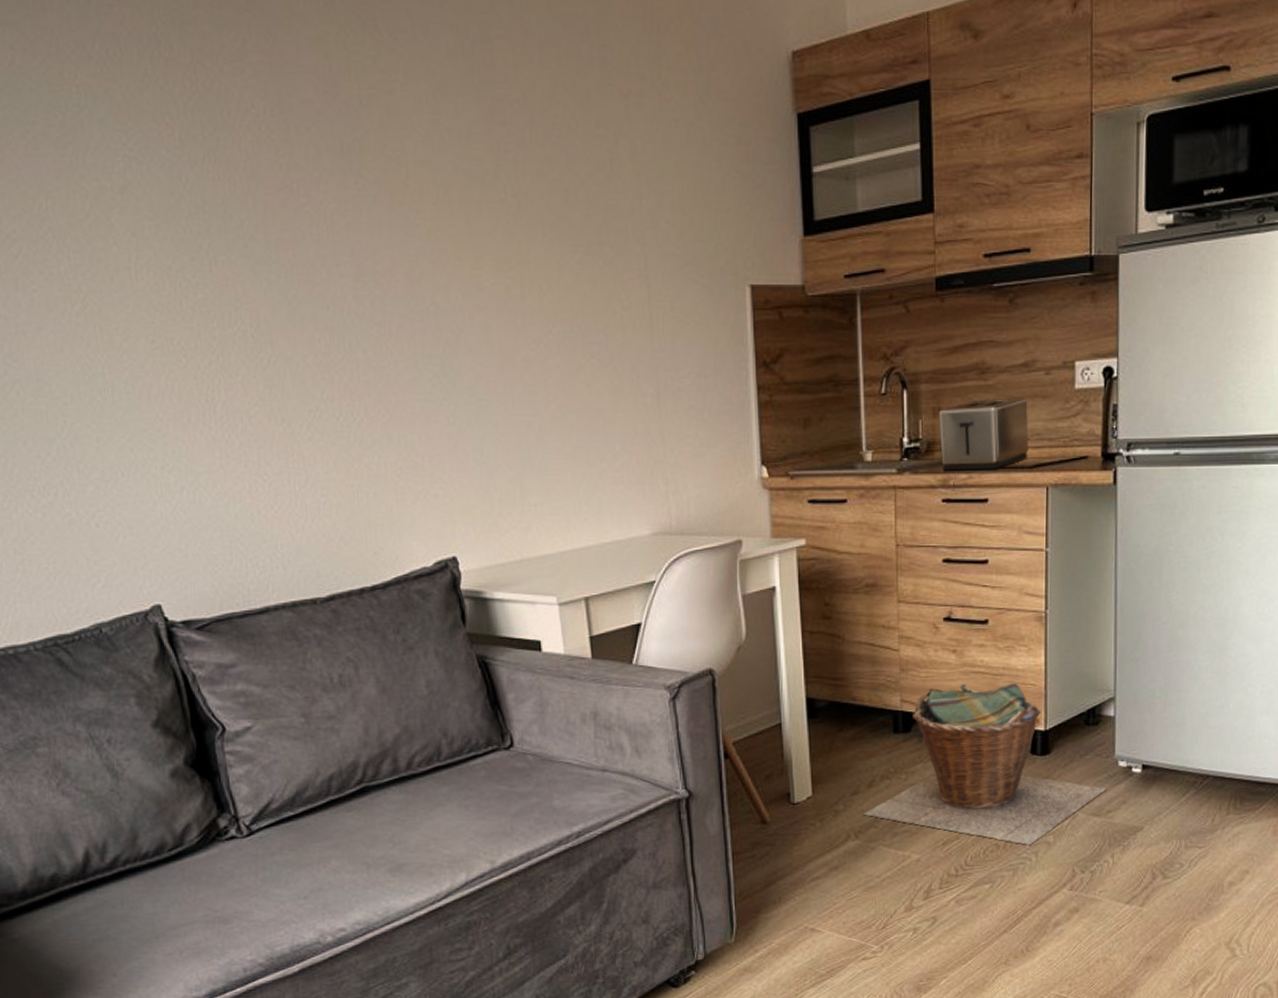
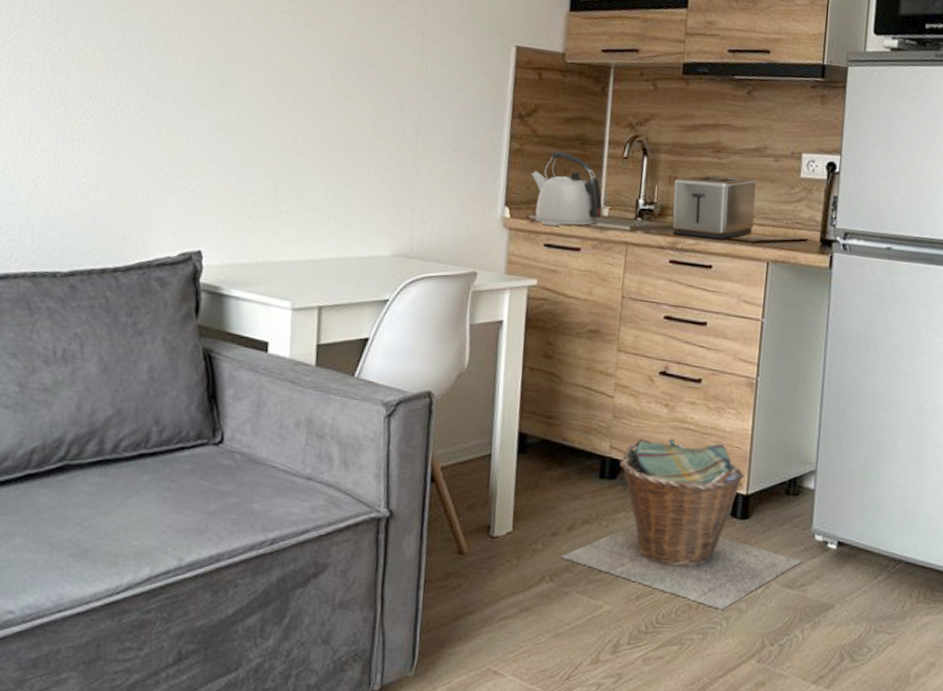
kettle: none [784,397,865,481] -> present [531,150,602,227]

